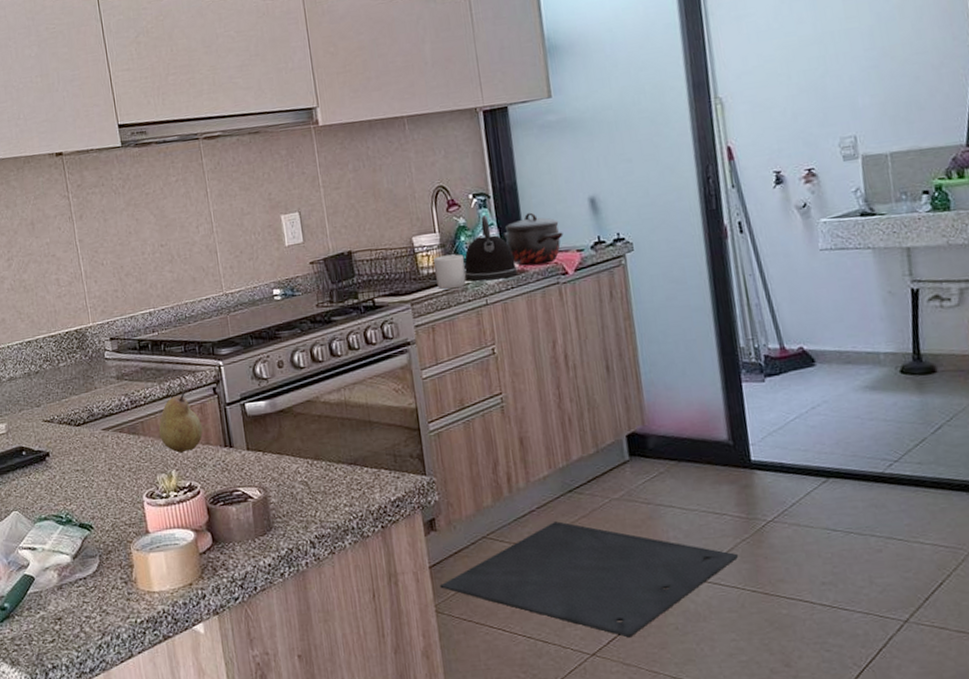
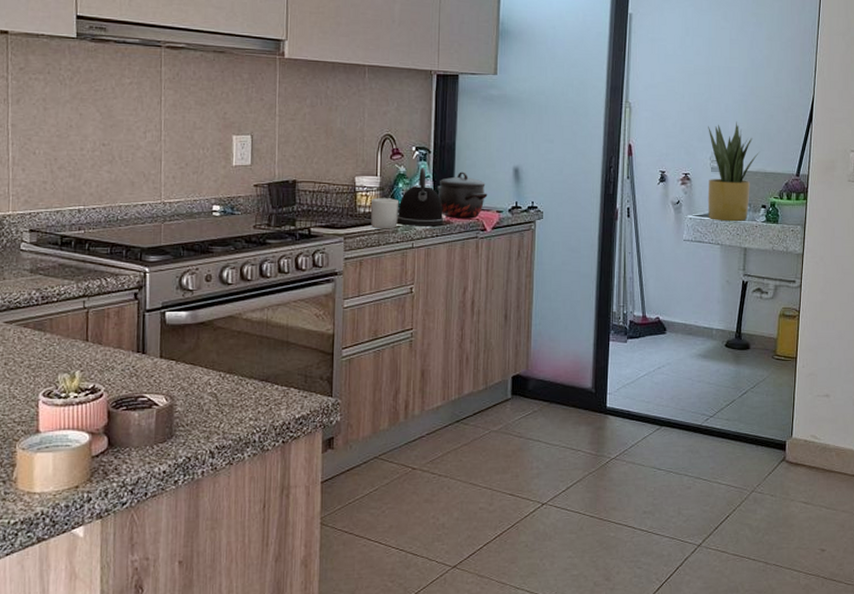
fruit: present [158,388,203,453] -> none [68,290,116,354]
door mat: present [439,521,739,638] -> none [328,447,585,553]
planter: none [829,93,909,220] -> present [707,121,760,221]

